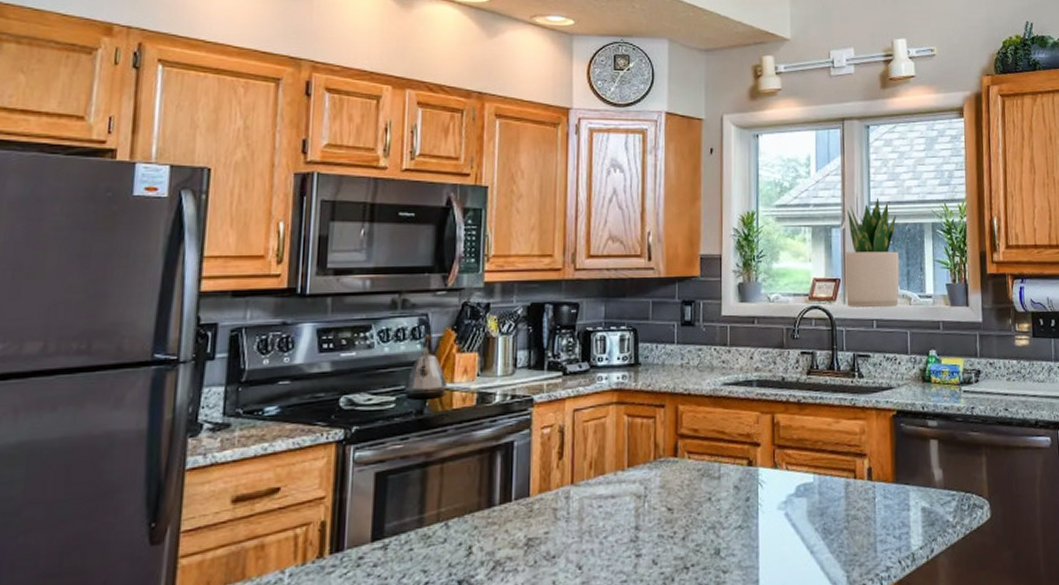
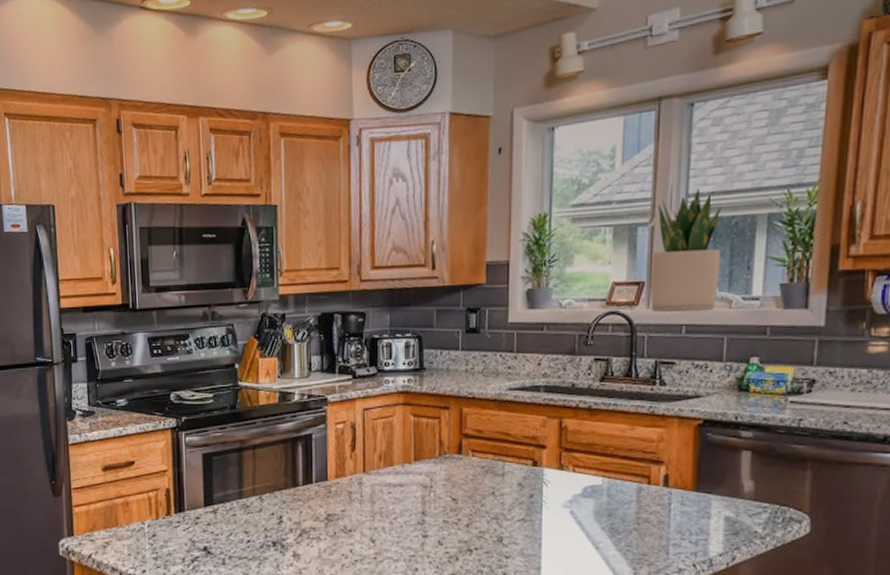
kettle: present [404,333,448,401] -> none [219,341,254,398]

